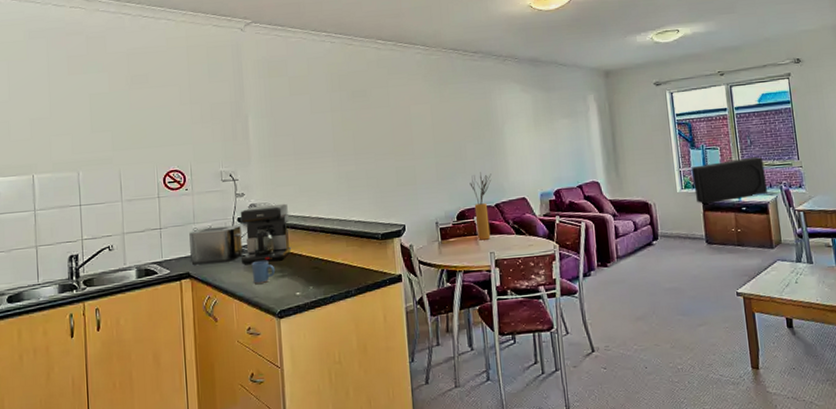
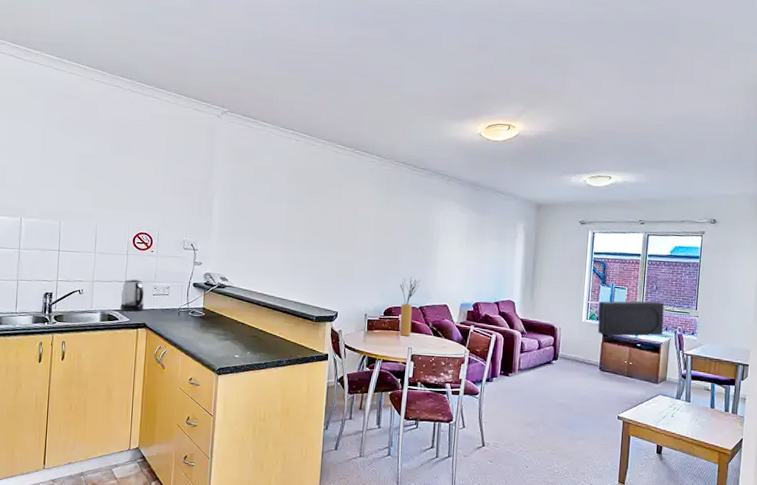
kettle: none [157,223,186,263] -> present [120,279,145,312]
toaster: present [189,225,243,265] -> none [148,287,195,320]
coffee maker: present [240,203,292,264] -> none [192,275,238,326]
mug: present [251,260,276,284] -> none [199,322,220,343]

